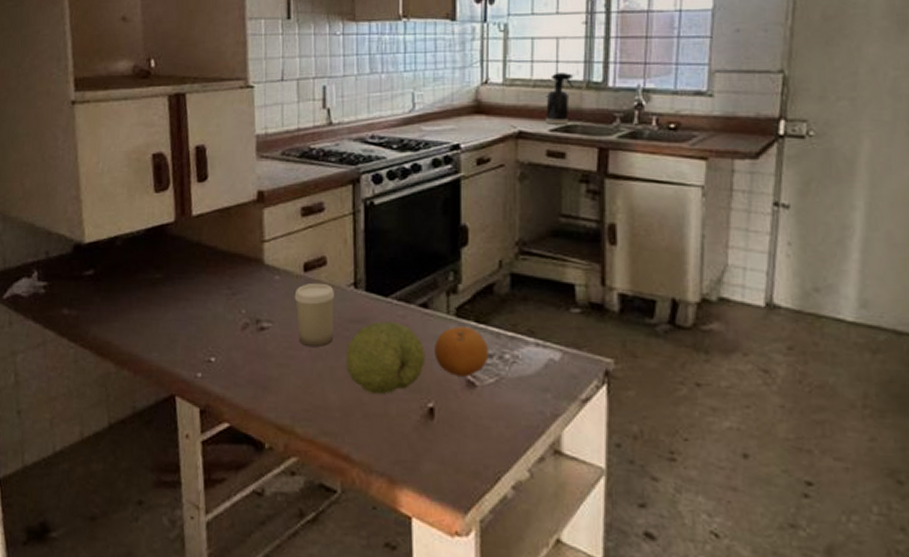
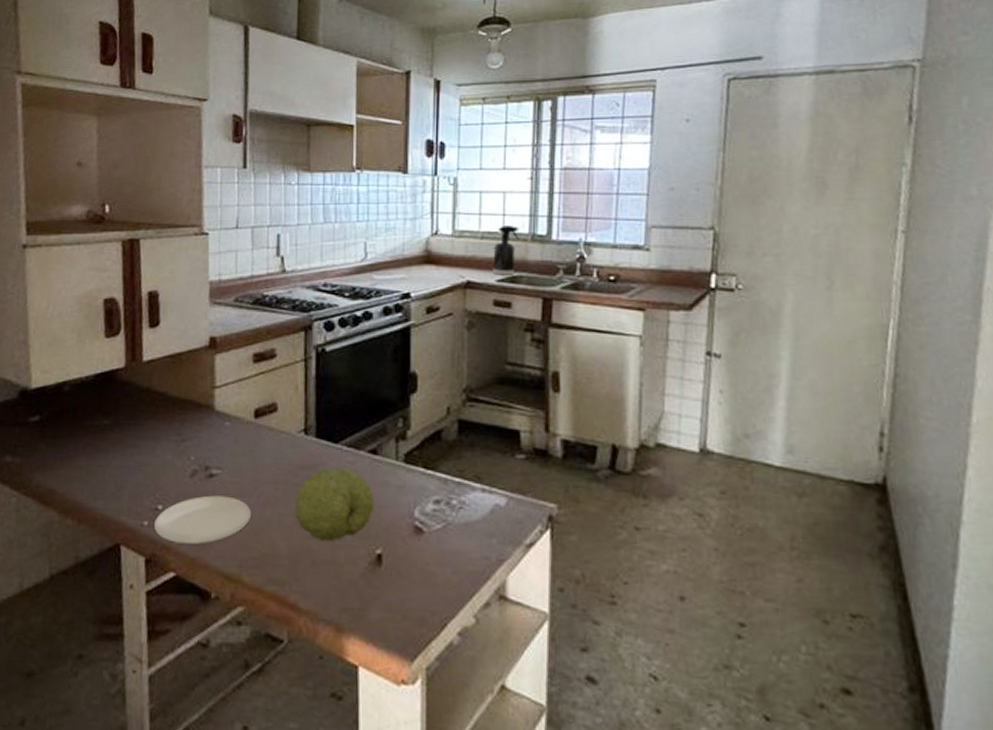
plate: none [208,348,302,396] -> present [154,495,251,545]
cup: present [294,282,335,347] -> none [244,429,286,493]
fruit: present [435,326,489,377] -> none [383,473,437,523]

